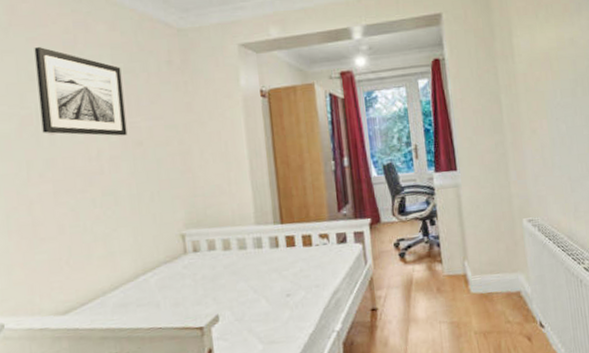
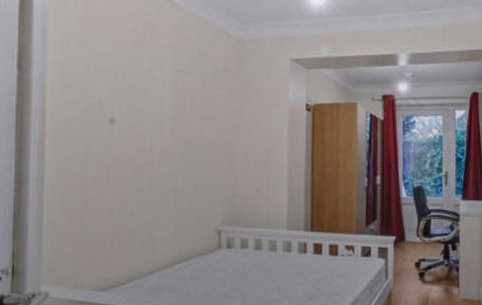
wall art: present [34,47,128,136] -> none [103,43,181,133]

